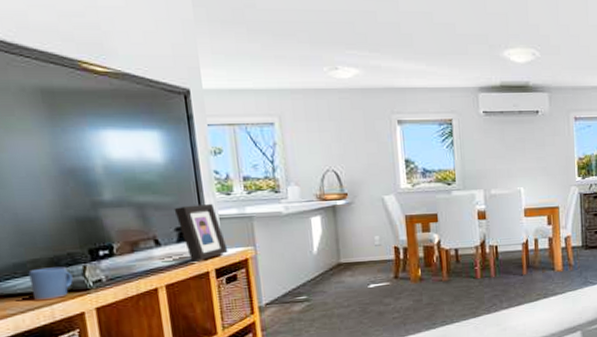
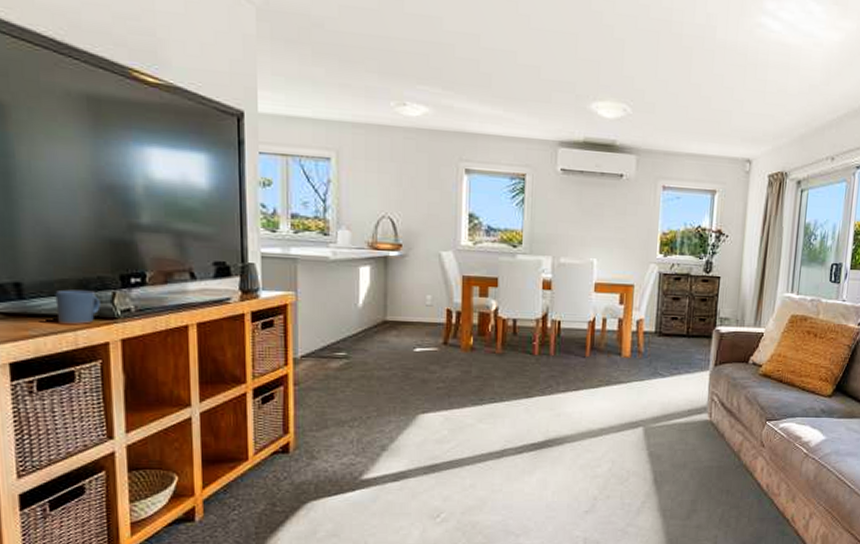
picture frame: present [174,204,228,262] -> none [214,238,267,301]

